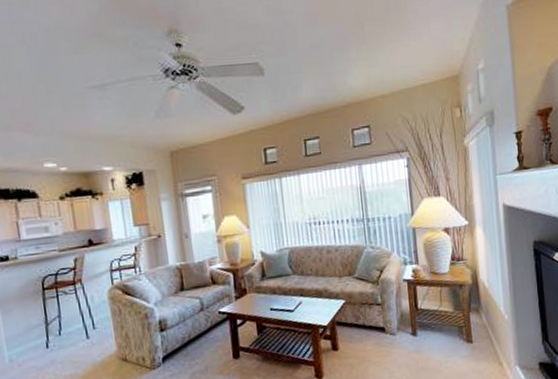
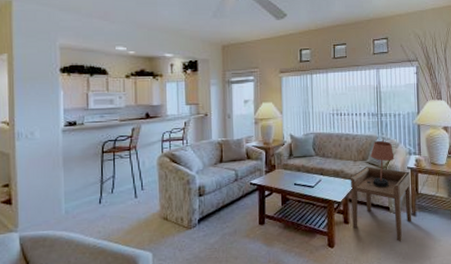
side table: none [336,282,413,366] -> present [351,166,412,241]
table lamp: none [355,248,387,306] -> present [366,139,395,188]

